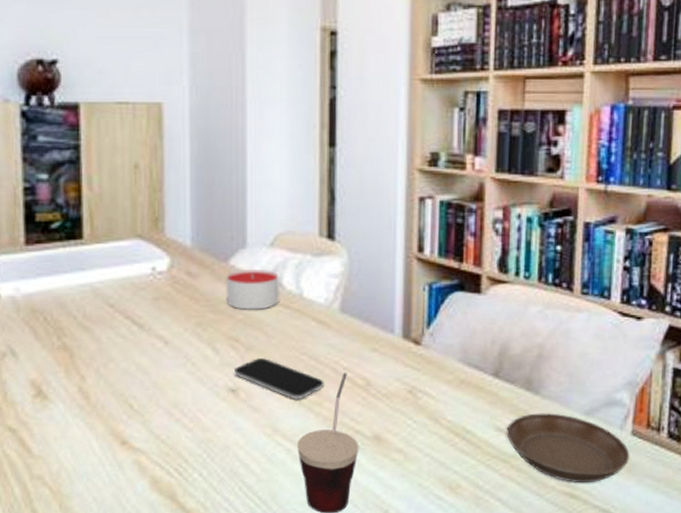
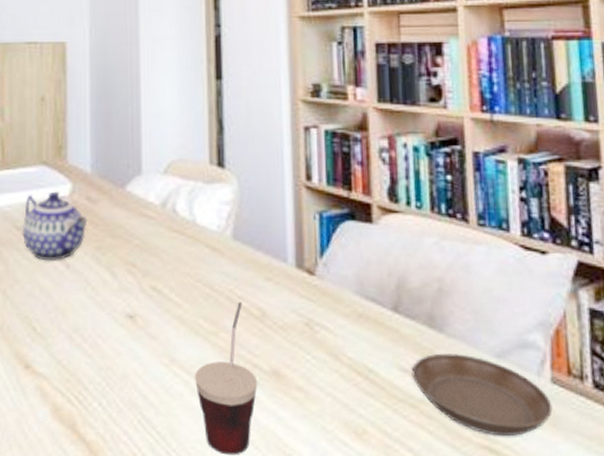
teapot: none [115,266,188,337] -> present [22,191,88,260]
candle: present [226,270,279,310] -> none [123,196,173,235]
smartphone: present [235,357,324,399] -> none [132,283,220,328]

